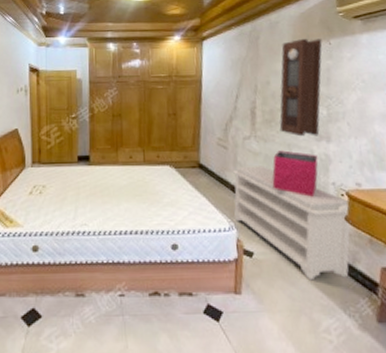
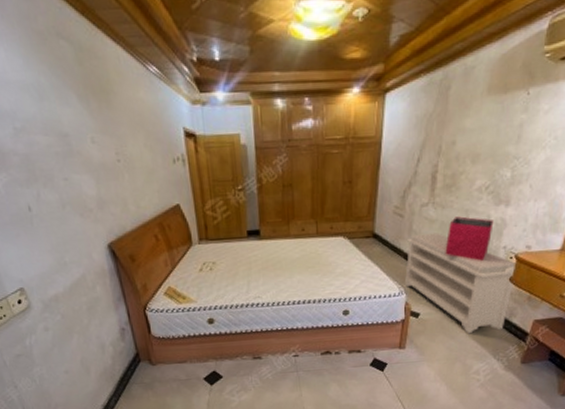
pendulum clock: present [279,38,322,137] -> none [459,87,520,202]

